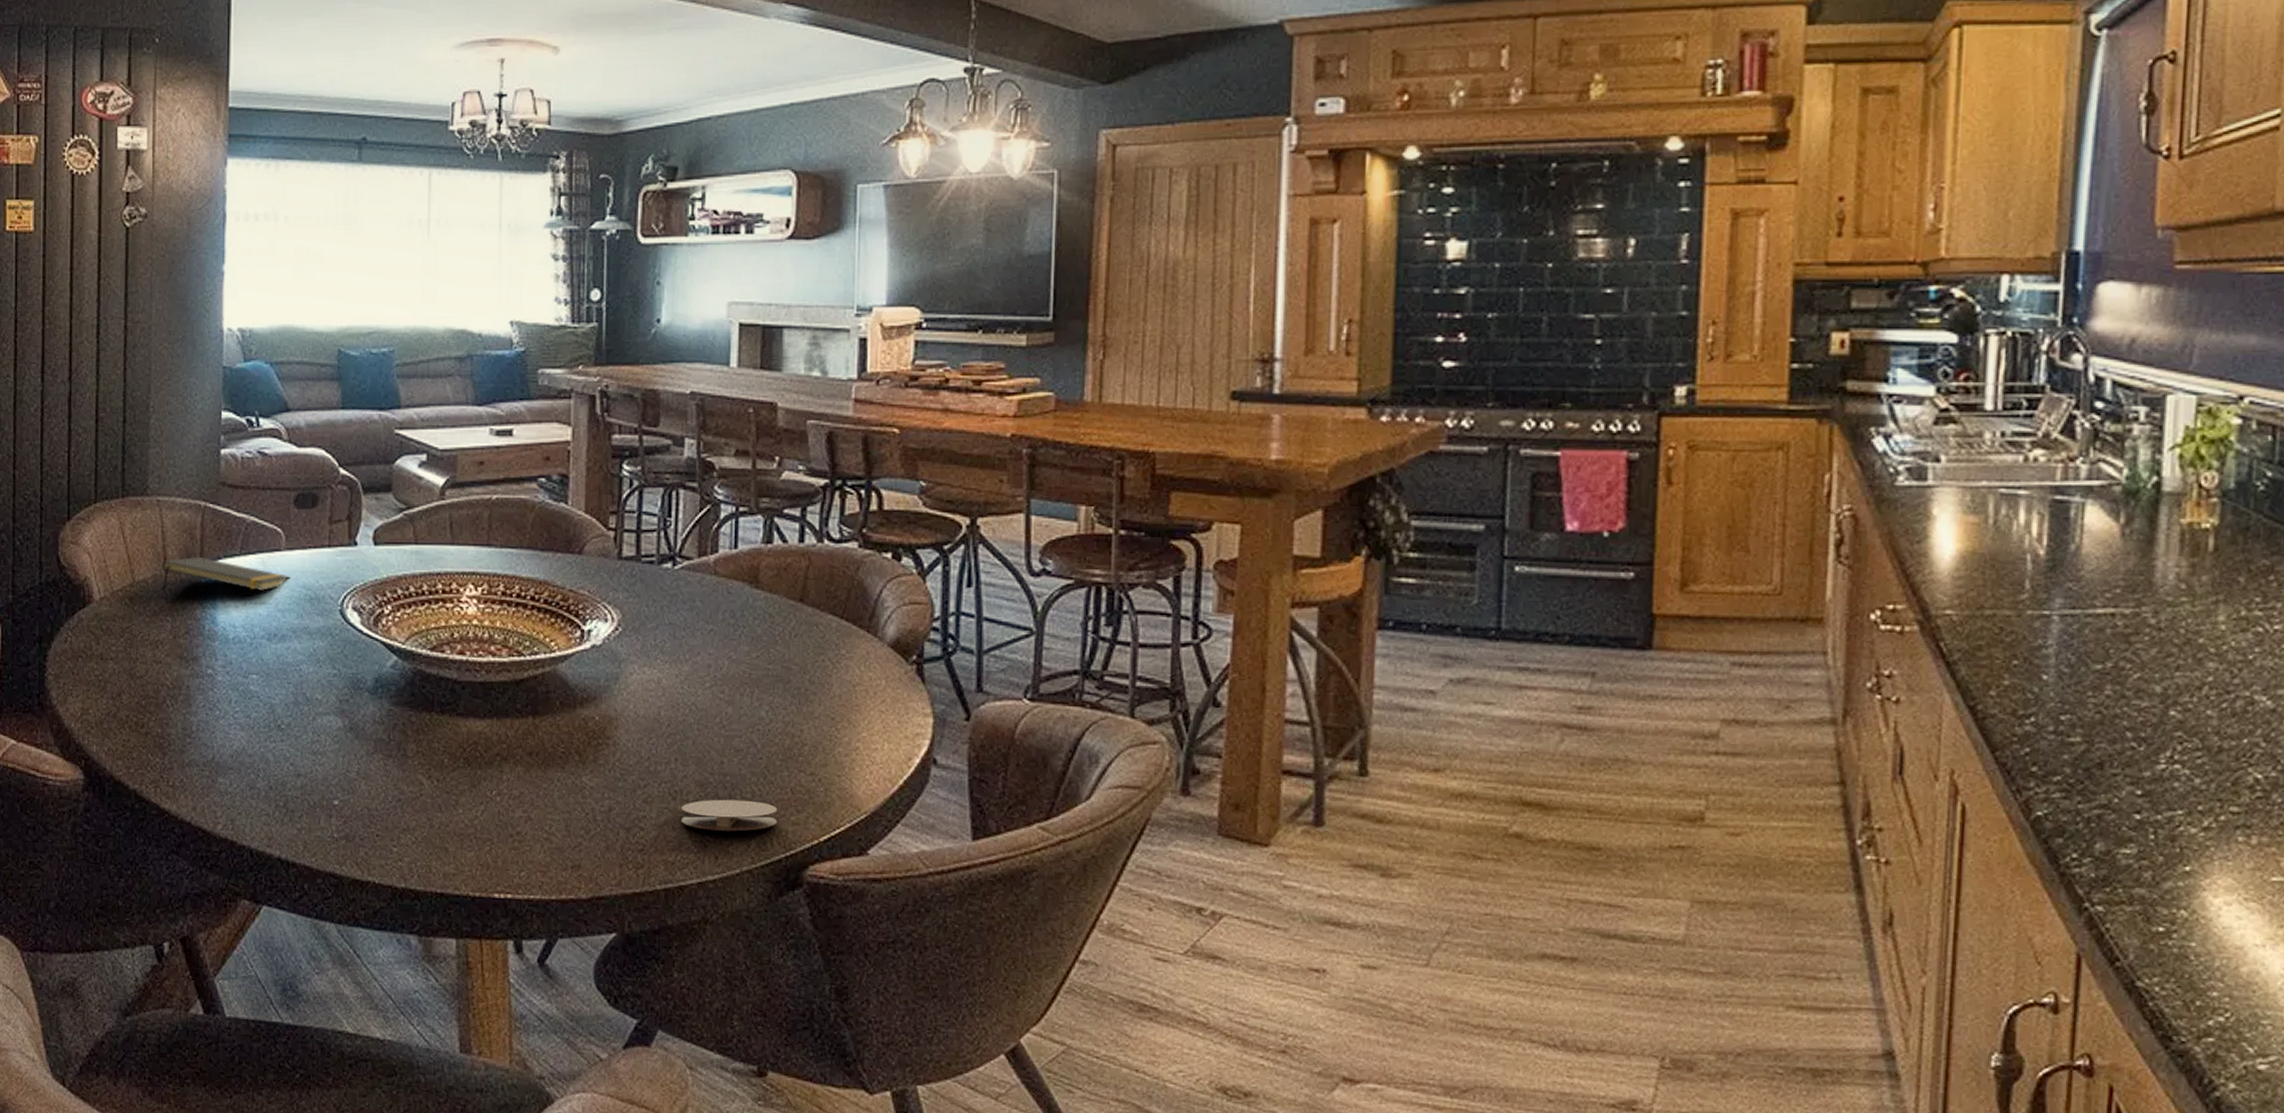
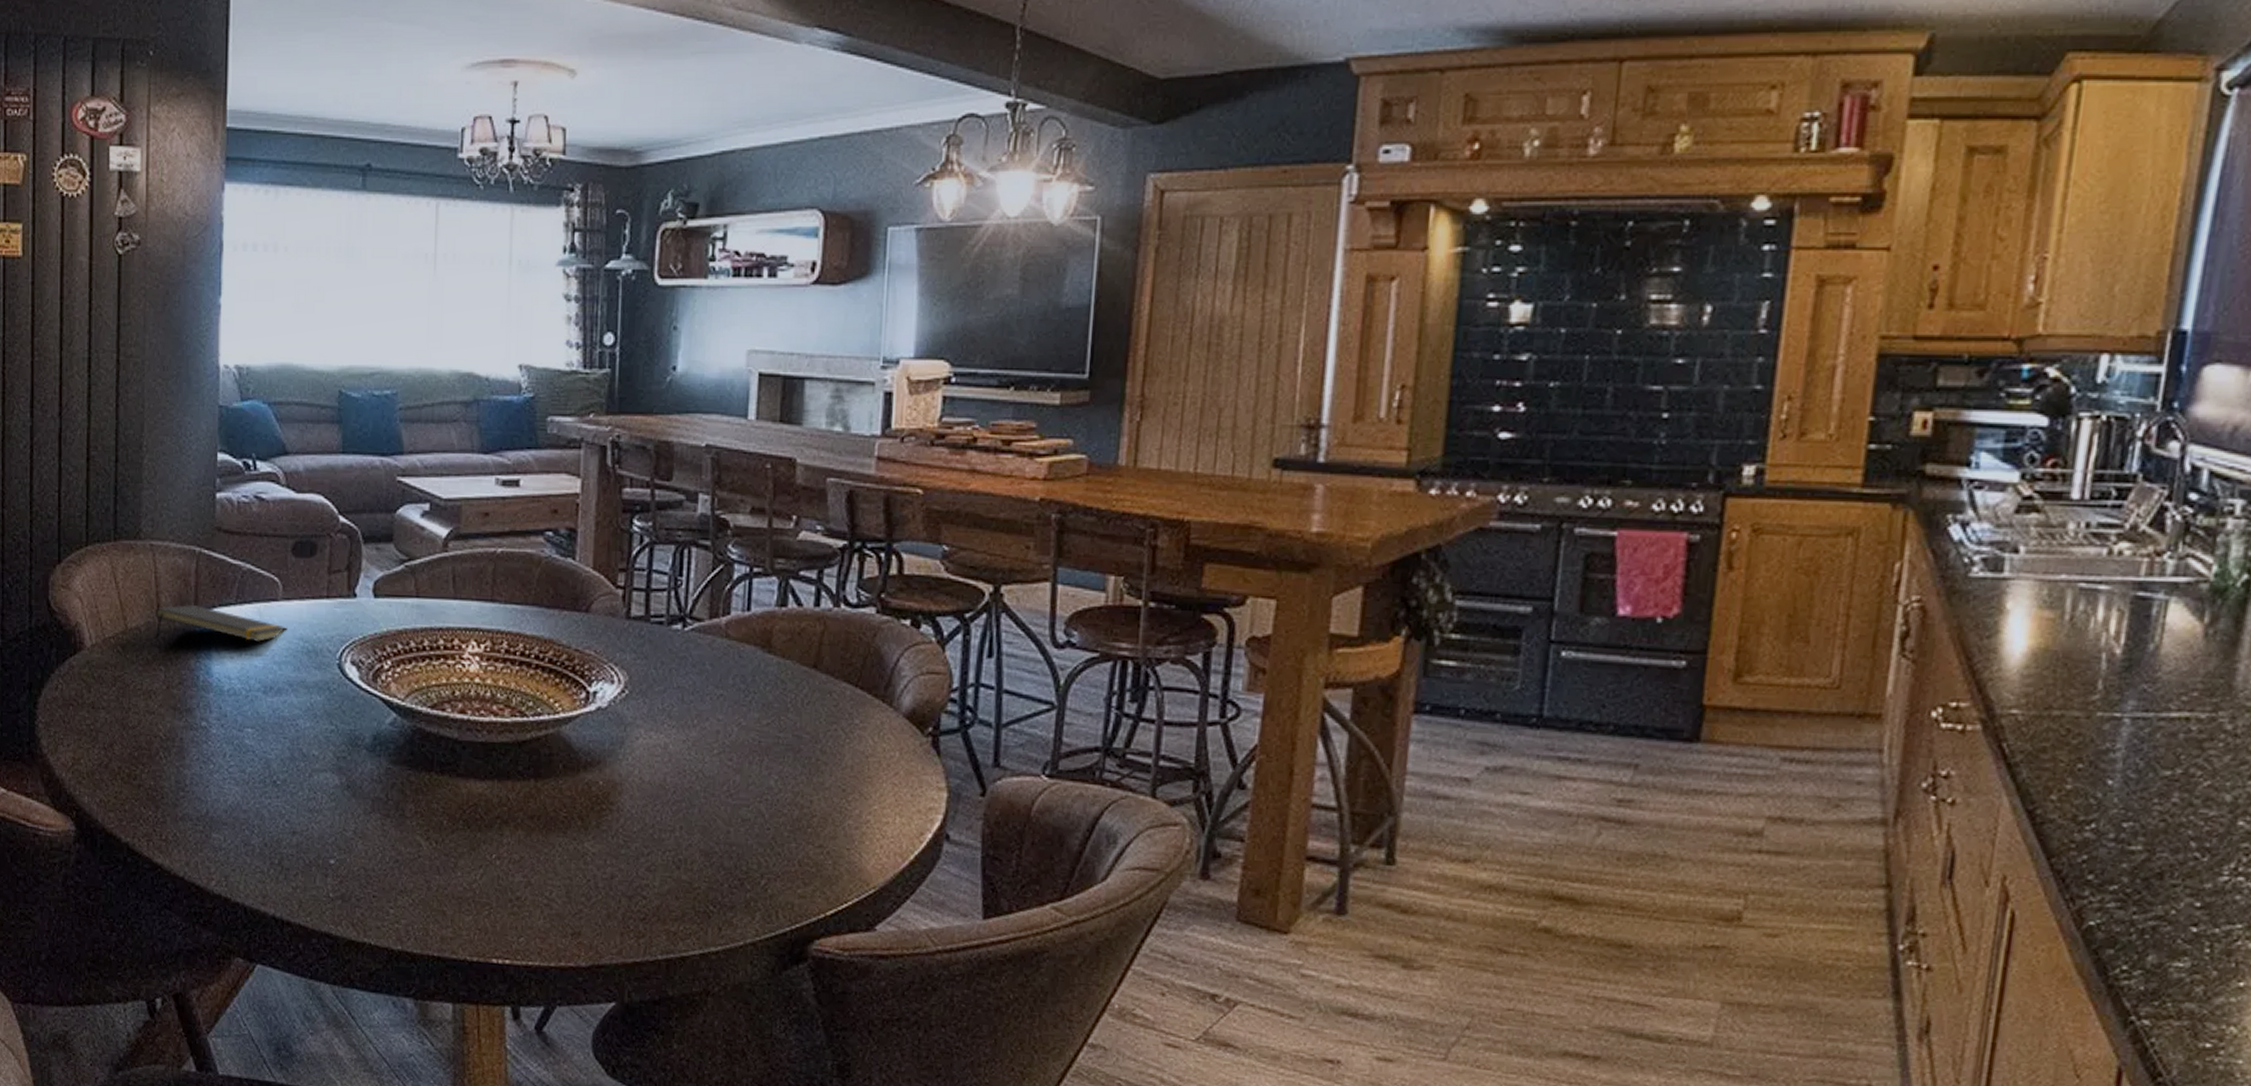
coaster: present [682,799,778,832] -> none [685,869,784,903]

